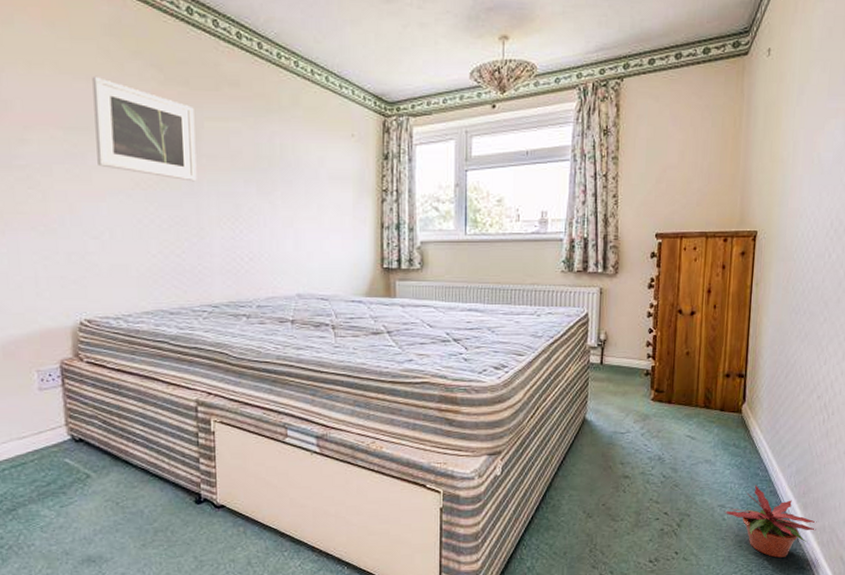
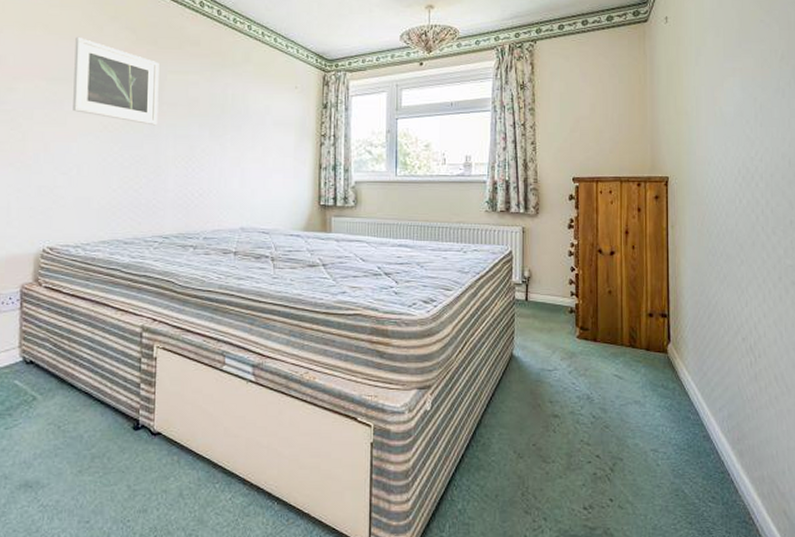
potted plant: present [724,485,817,558] -> none [657,429,755,509]

